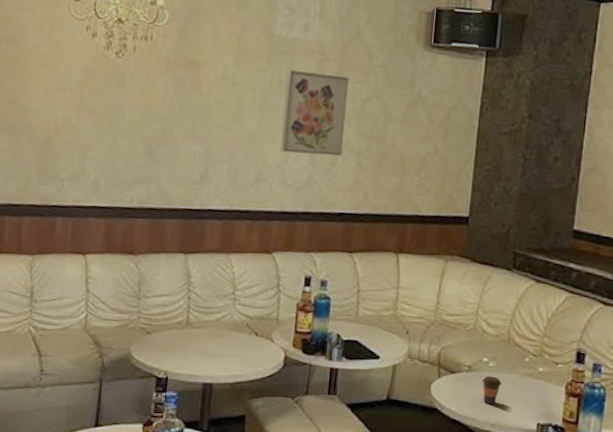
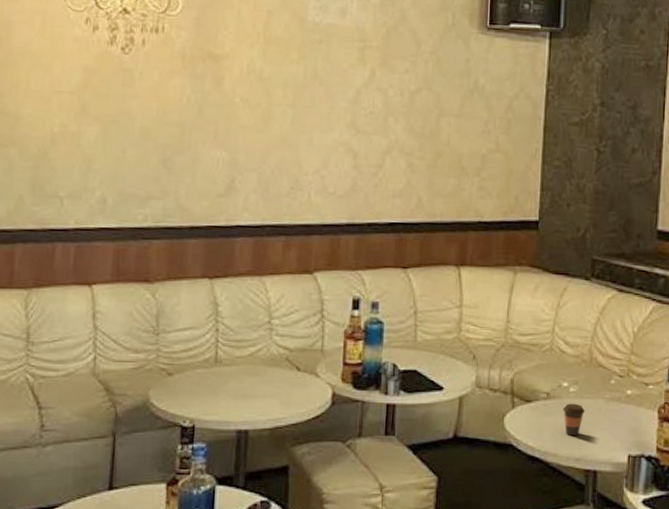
wall art: present [280,69,349,156] -> none [318,60,395,158]

